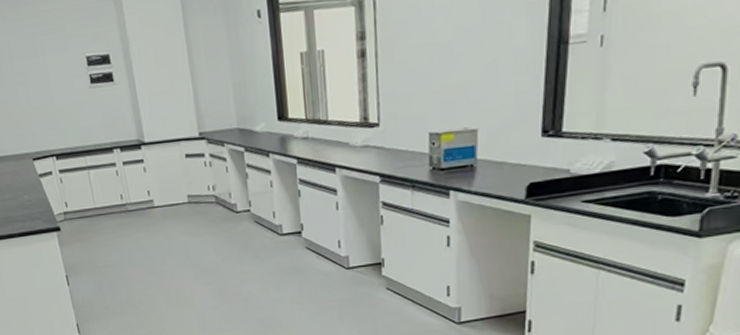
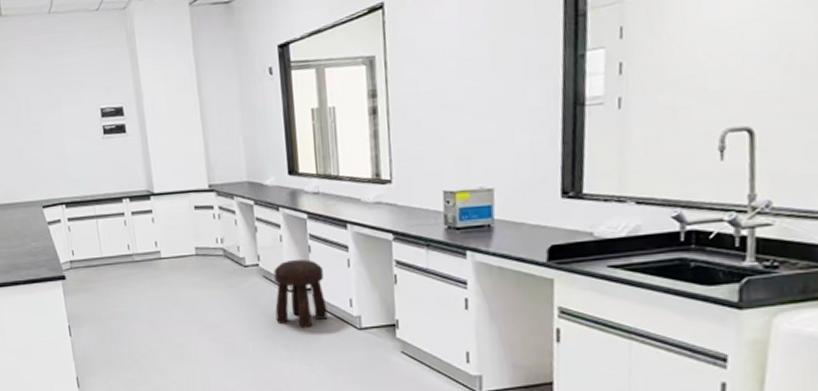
stool: none [265,203,317,270] -> present [273,259,328,329]

